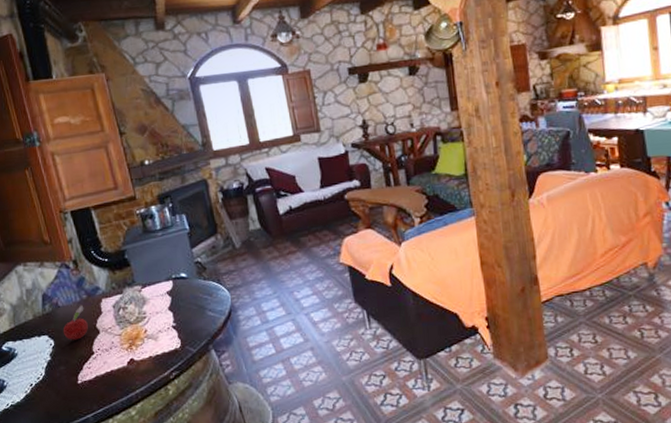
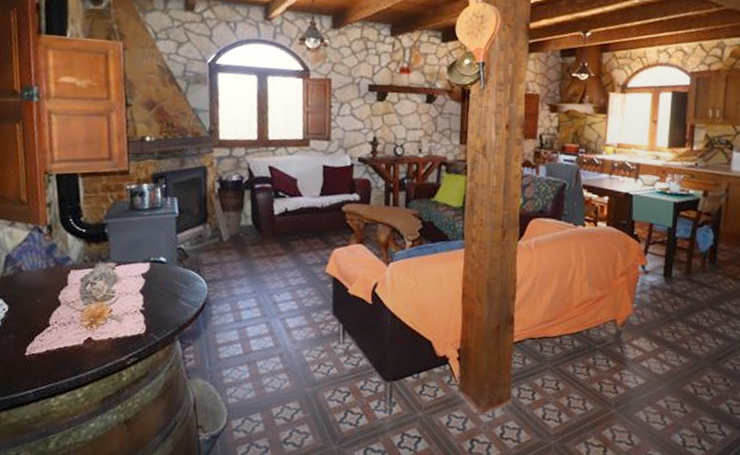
fruit: present [62,305,88,340] -> none [20,273,50,309]

